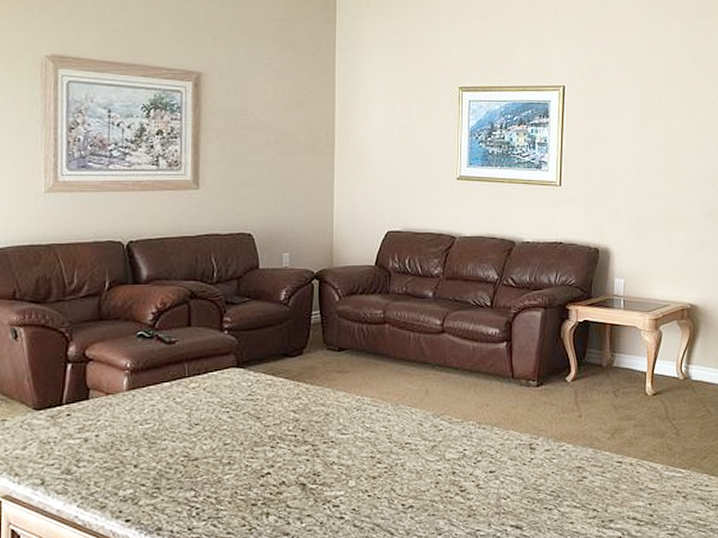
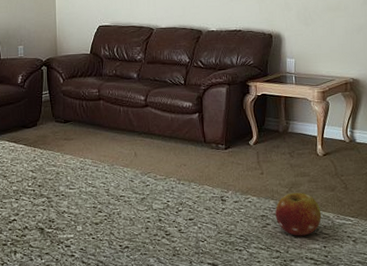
fruit: none [594,439,648,492] -> present [275,192,322,236]

